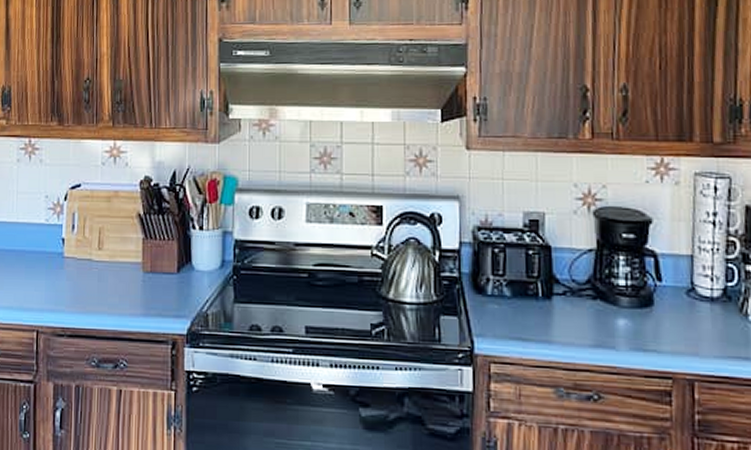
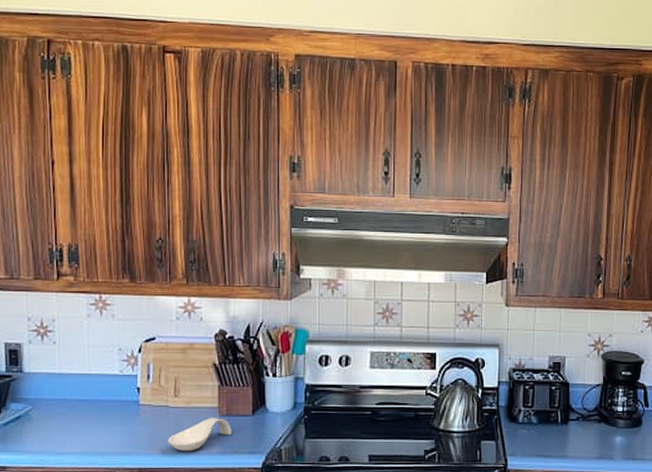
spoon rest: none [90,274,157,312] -> present [168,418,233,452]

